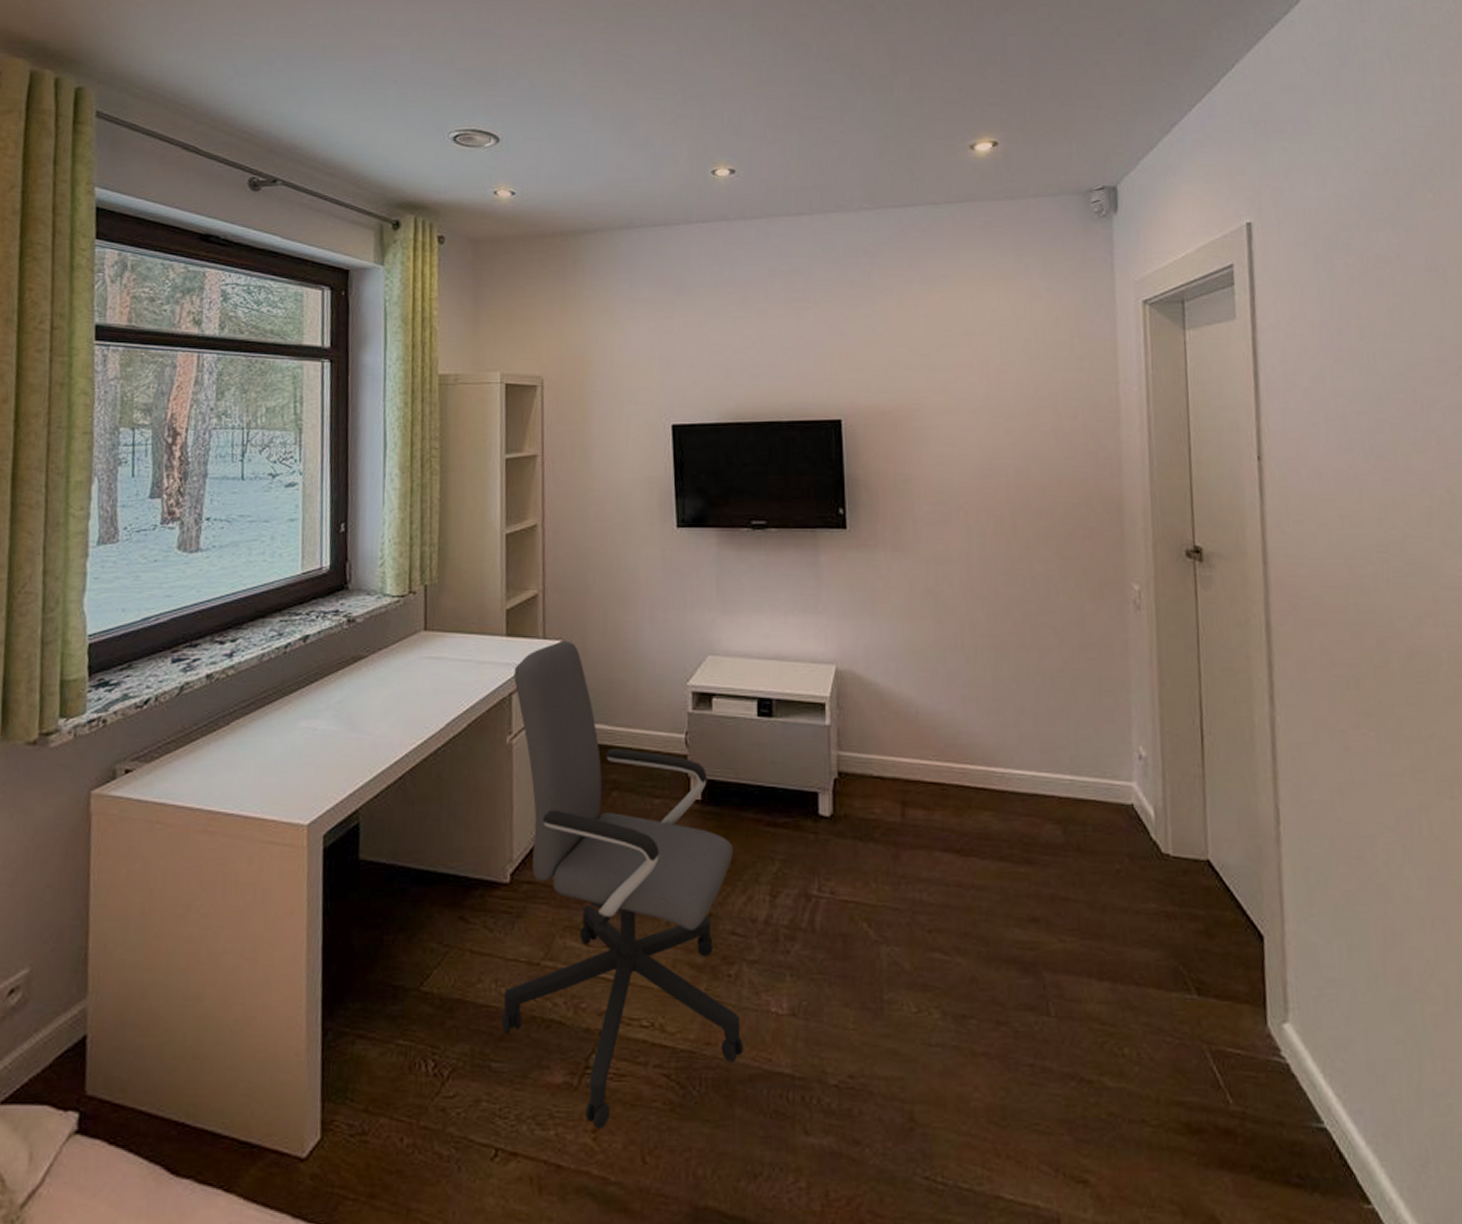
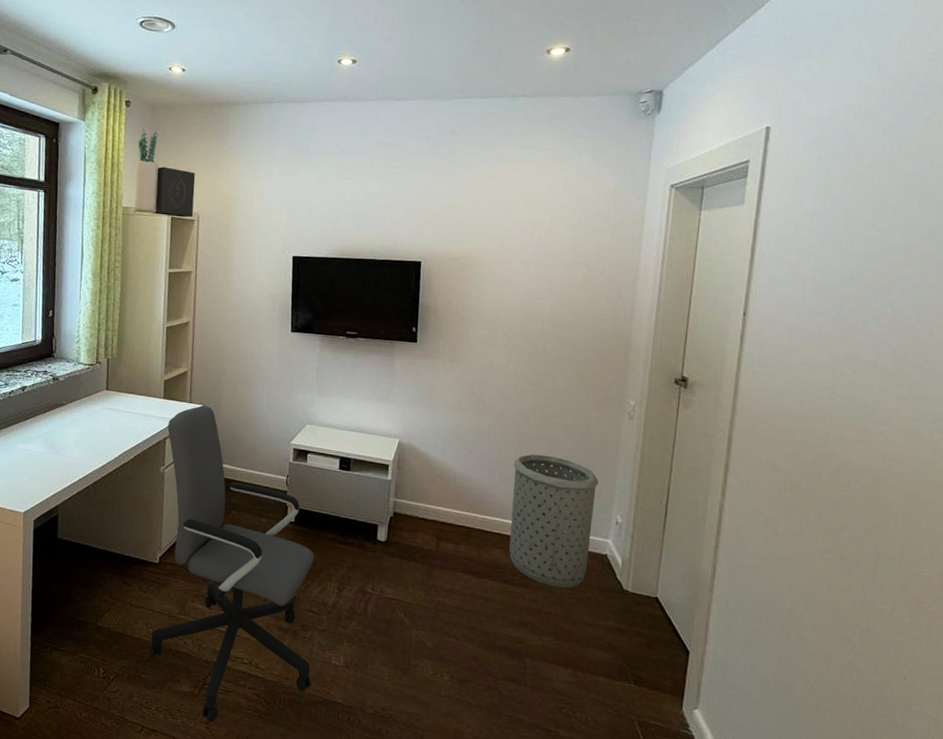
vase: none [454,270,486,382] -> present [134,128,159,214]
decorative box: none [478,318,536,384] -> present [151,166,196,218]
laundry basket: none [993,670,1110,860] -> present [509,454,599,589]

